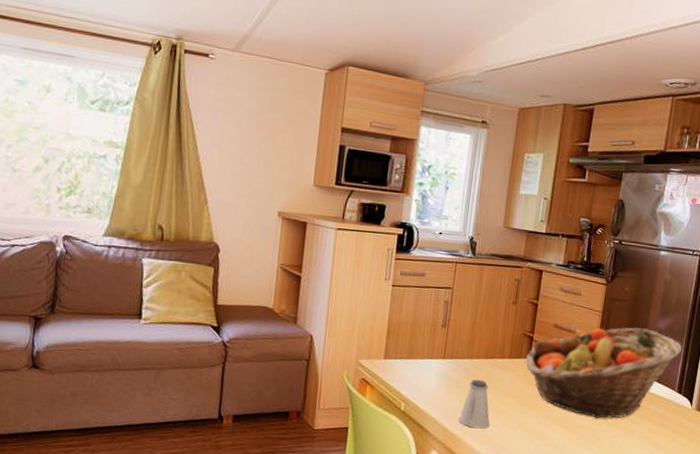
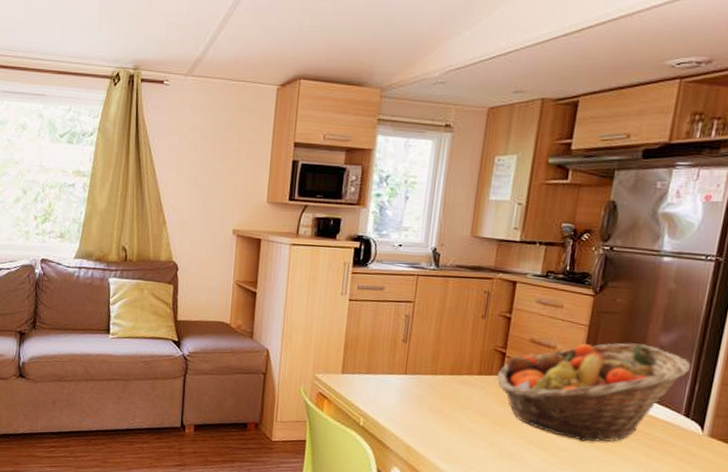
saltshaker: present [458,379,490,429] -> none [421,396,457,447]

